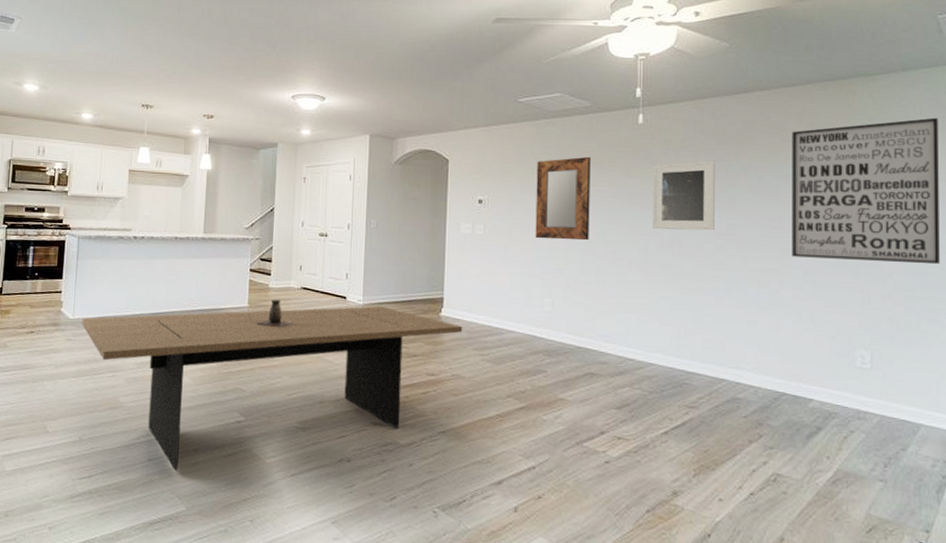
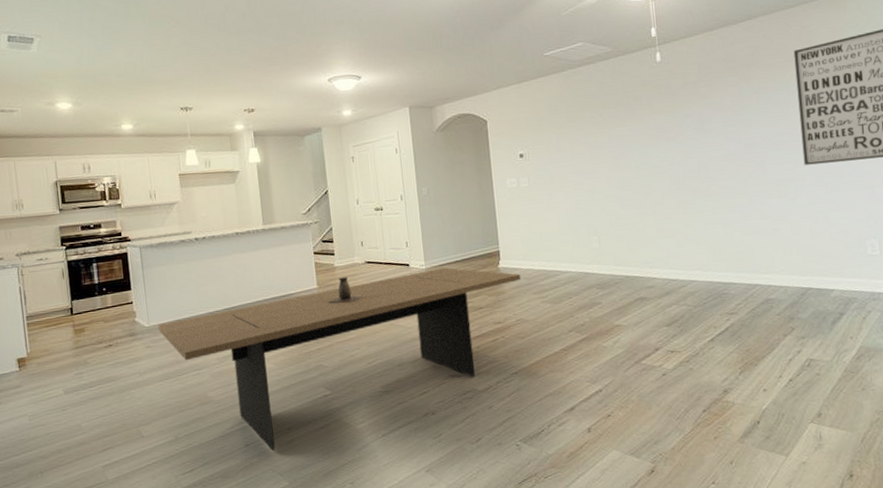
home mirror: present [535,156,591,241] -> none [569,99,625,183]
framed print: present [652,160,715,231] -> none [674,87,735,159]

